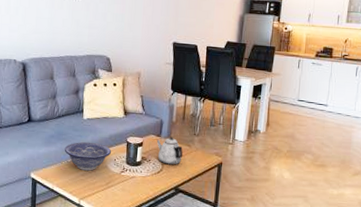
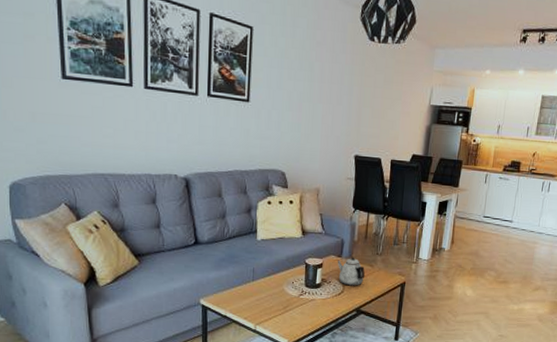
decorative bowl: present [64,142,112,171] -> none [237,264,289,295]

